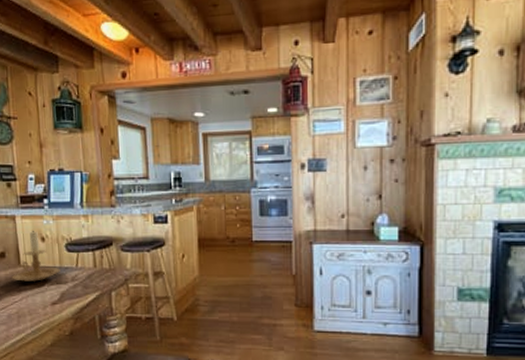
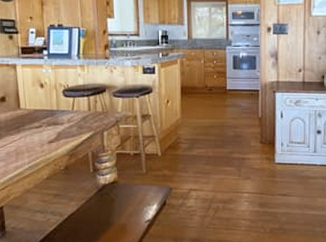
candle holder: present [11,230,60,282] -> none [11,77,57,123]

